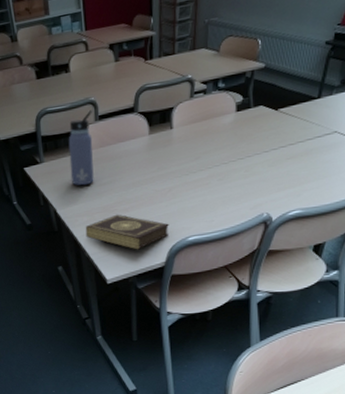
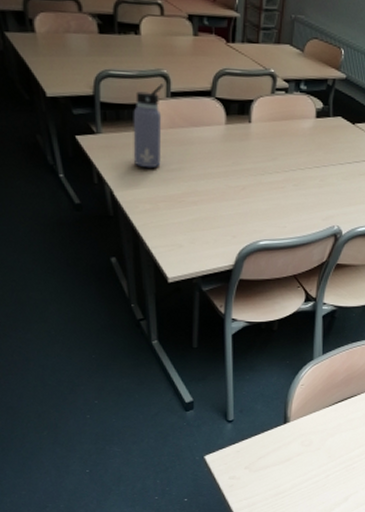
book: present [85,214,170,250] -> none [146,206,240,249]

